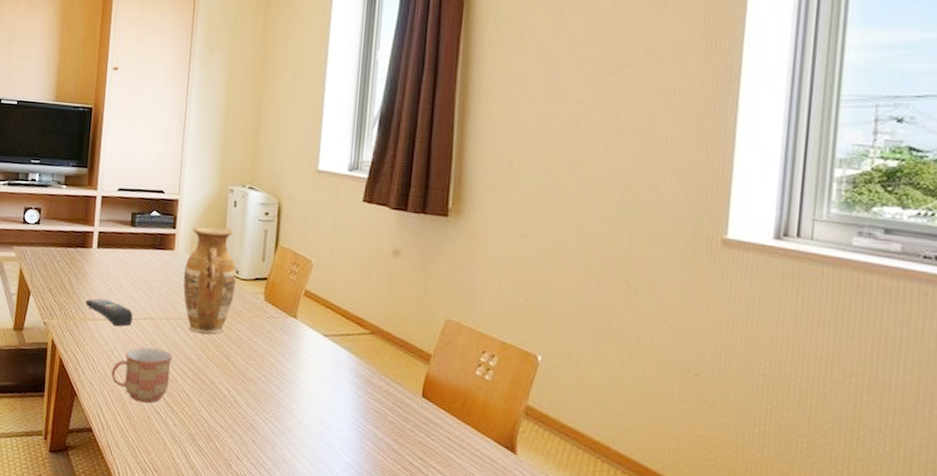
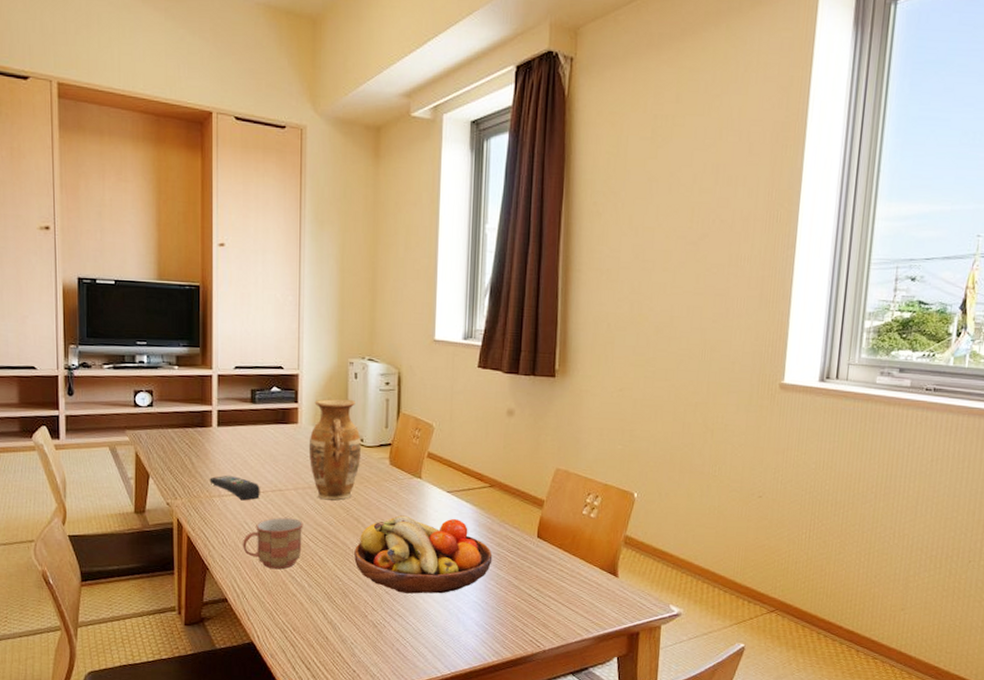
fruit bowl: none [221,356,371,450] -> present [354,515,493,594]

